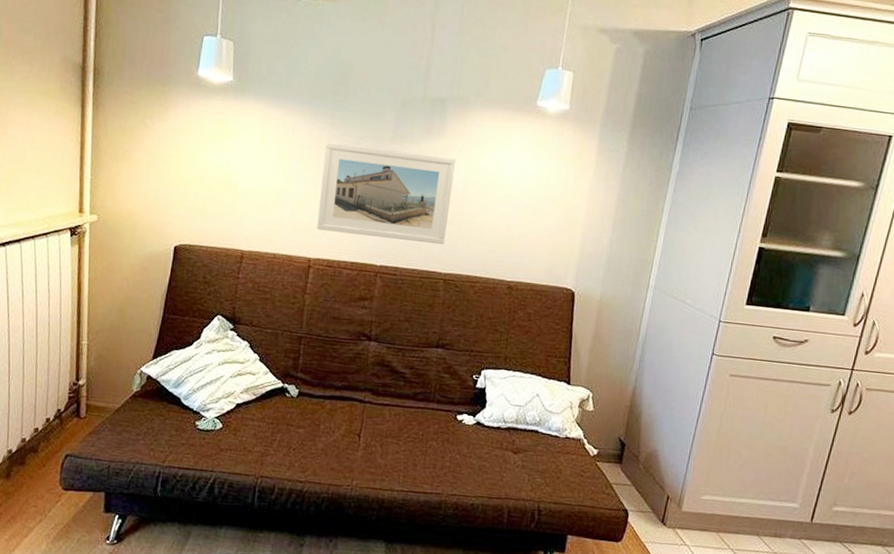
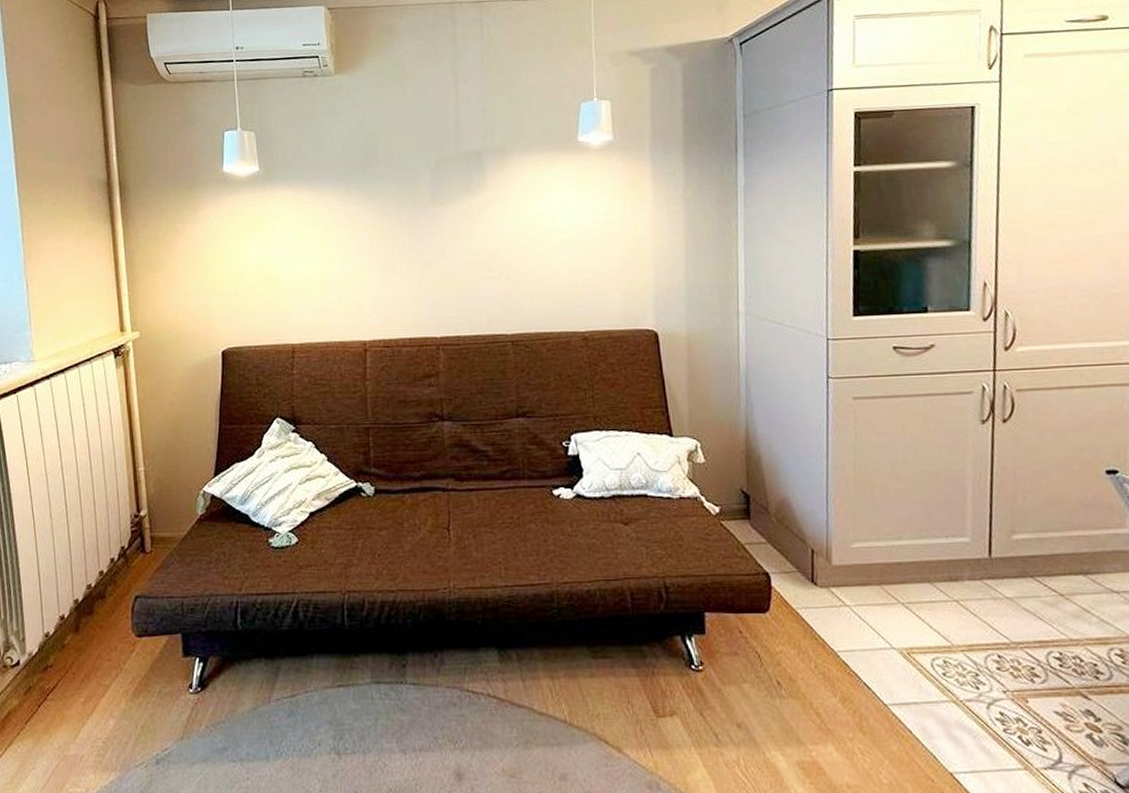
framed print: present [316,142,456,245] -> none [364,211,506,310]

